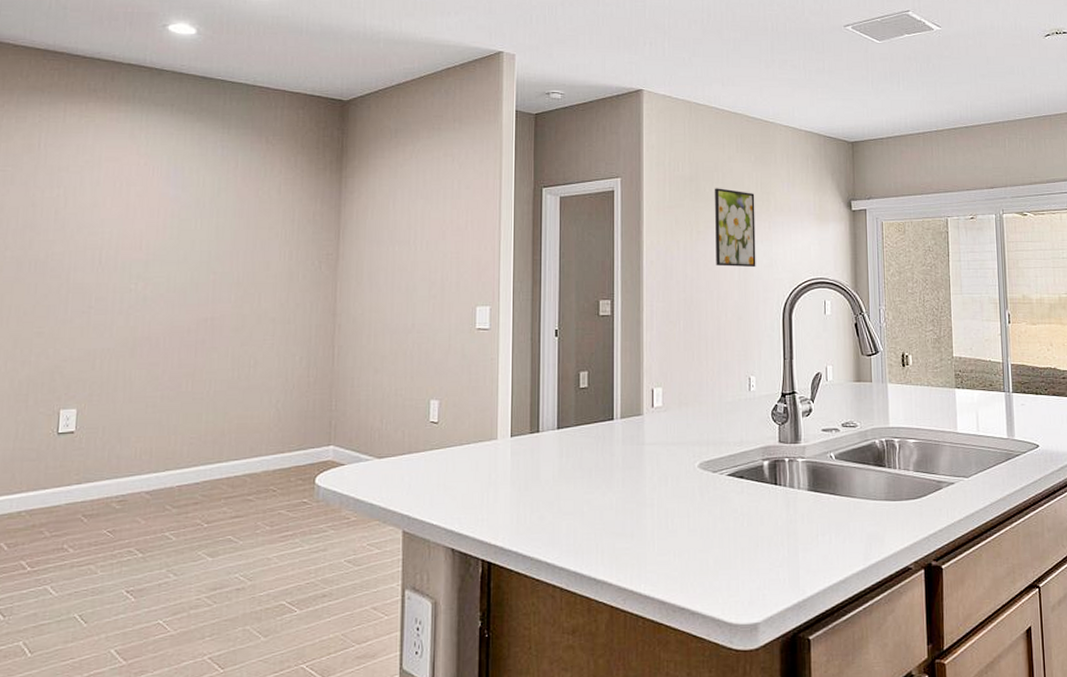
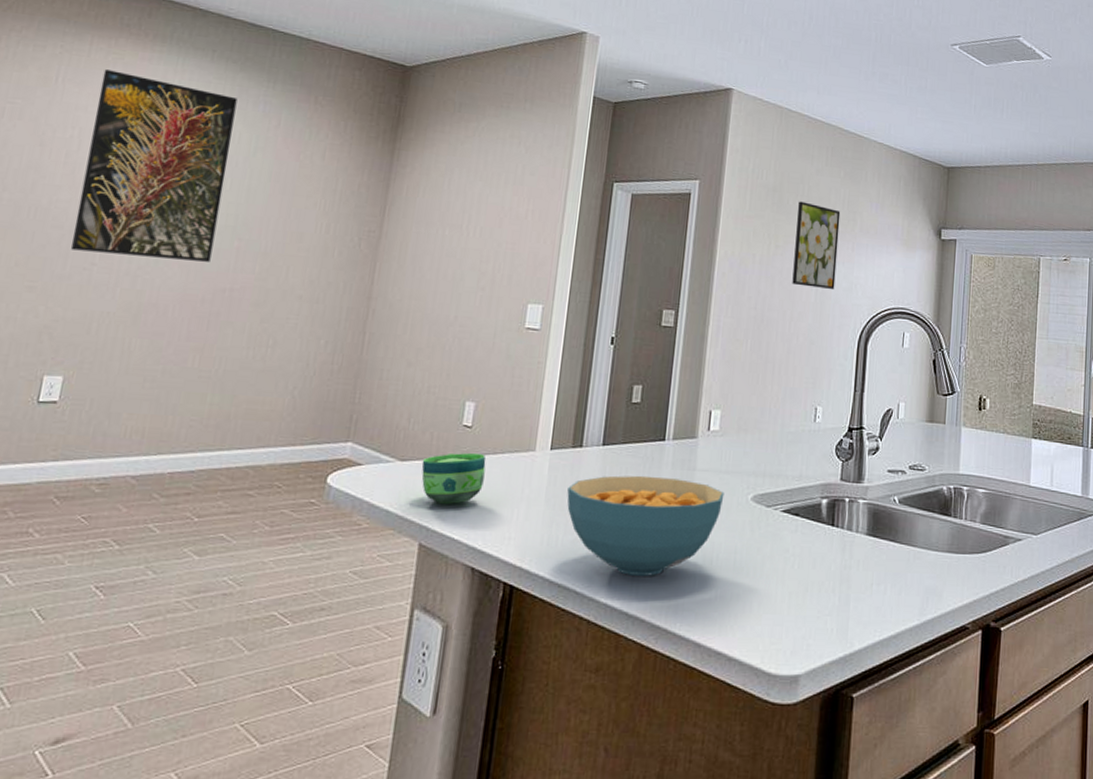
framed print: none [69,132,198,296] -> present [71,69,238,262]
cup: none [397,446,454,494] -> present [421,452,486,504]
cereal bowl: none [530,453,673,545] -> present [567,475,725,576]

